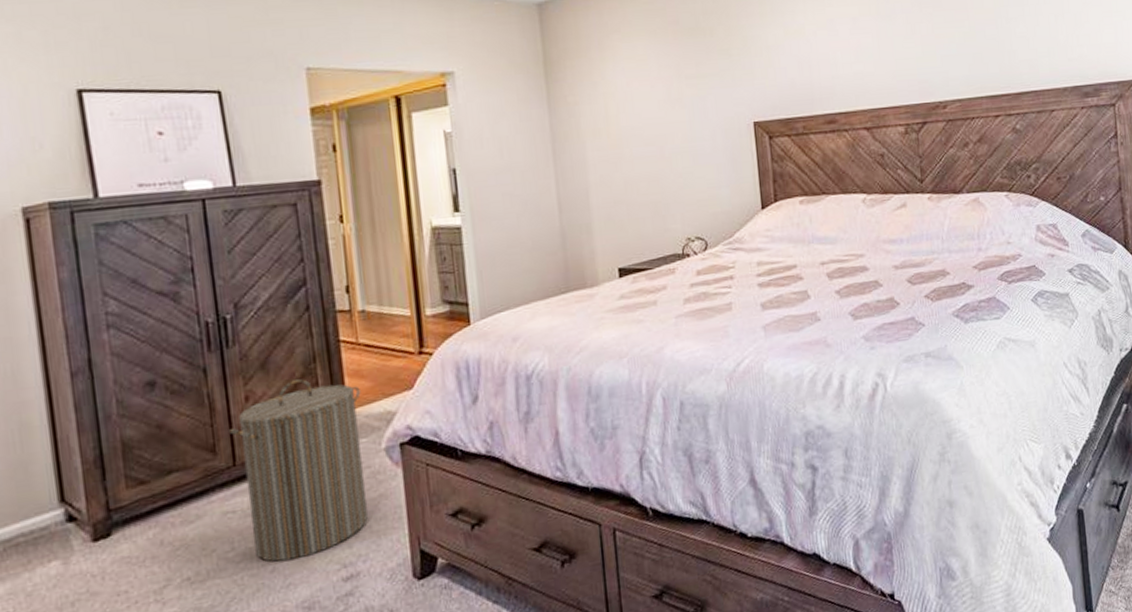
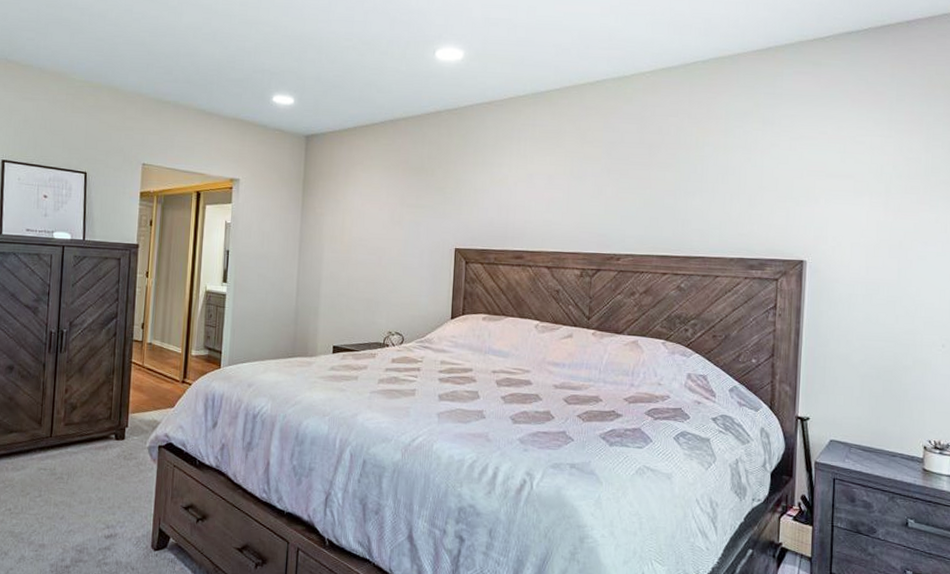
laundry hamper: present [228,379,369,562] -> none [51,384,139,514]

